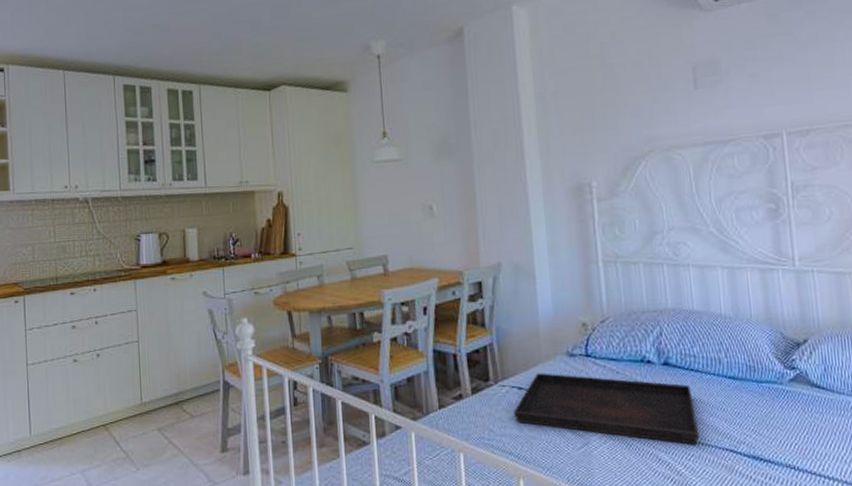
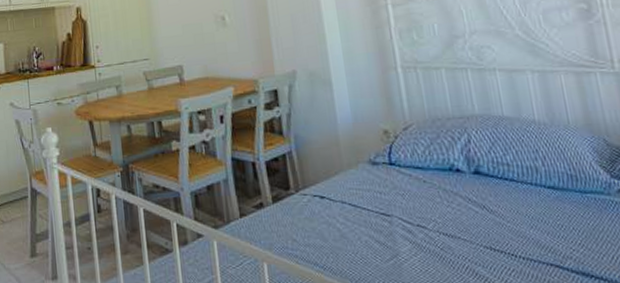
serving tray: present [514,373,700,445] -> none [317,181,520,259]

